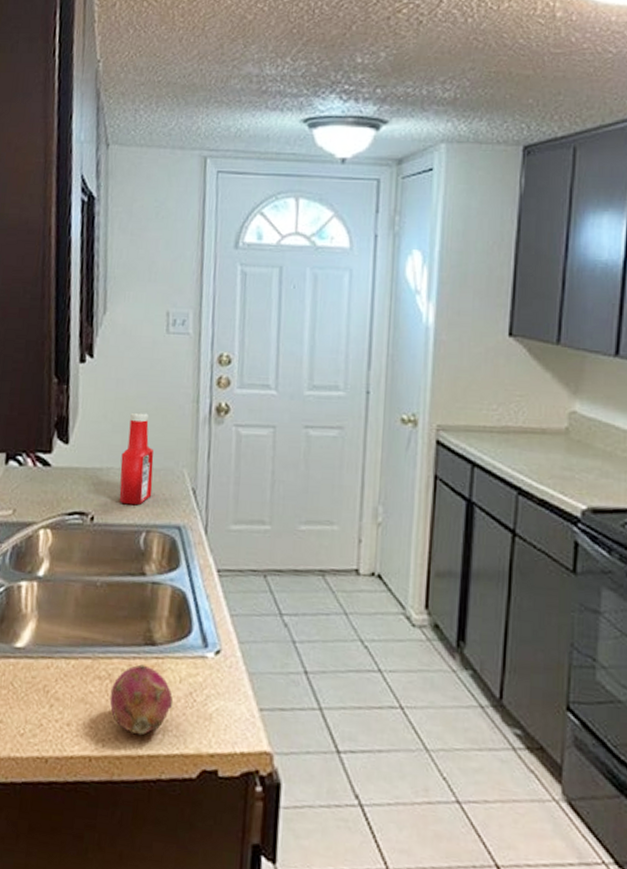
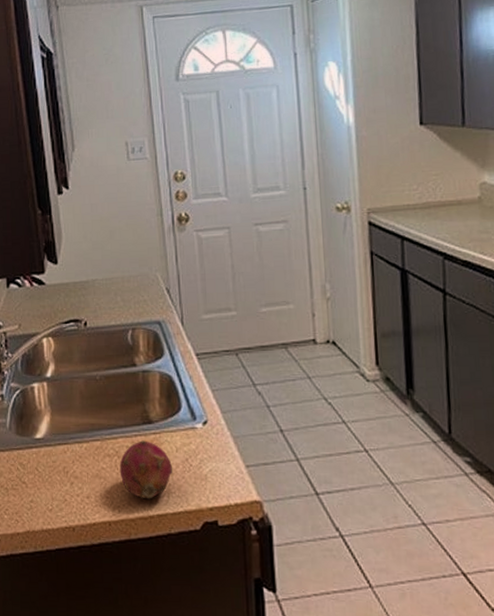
ketchup bottle: present [119,412,154,506] -> none [103,230,133,309]

